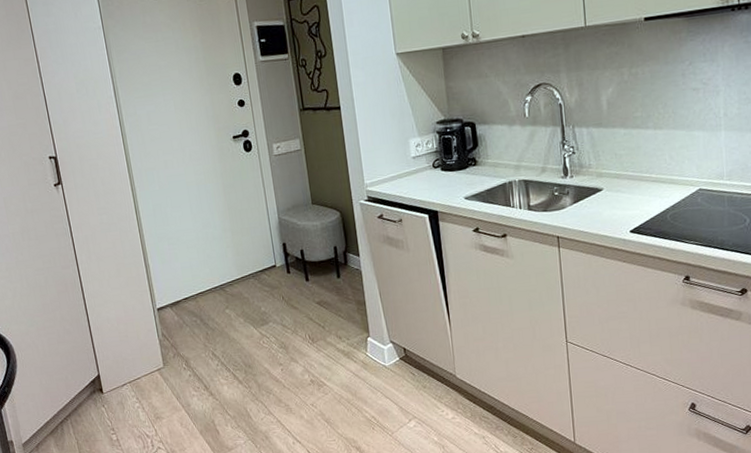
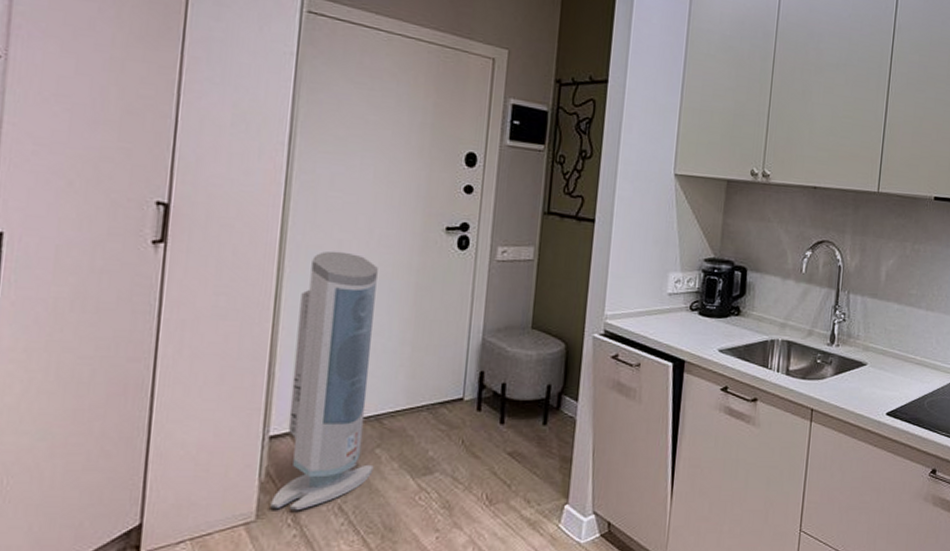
air purifier: none [151,169,228,359] -> present [270,250,378,511]

